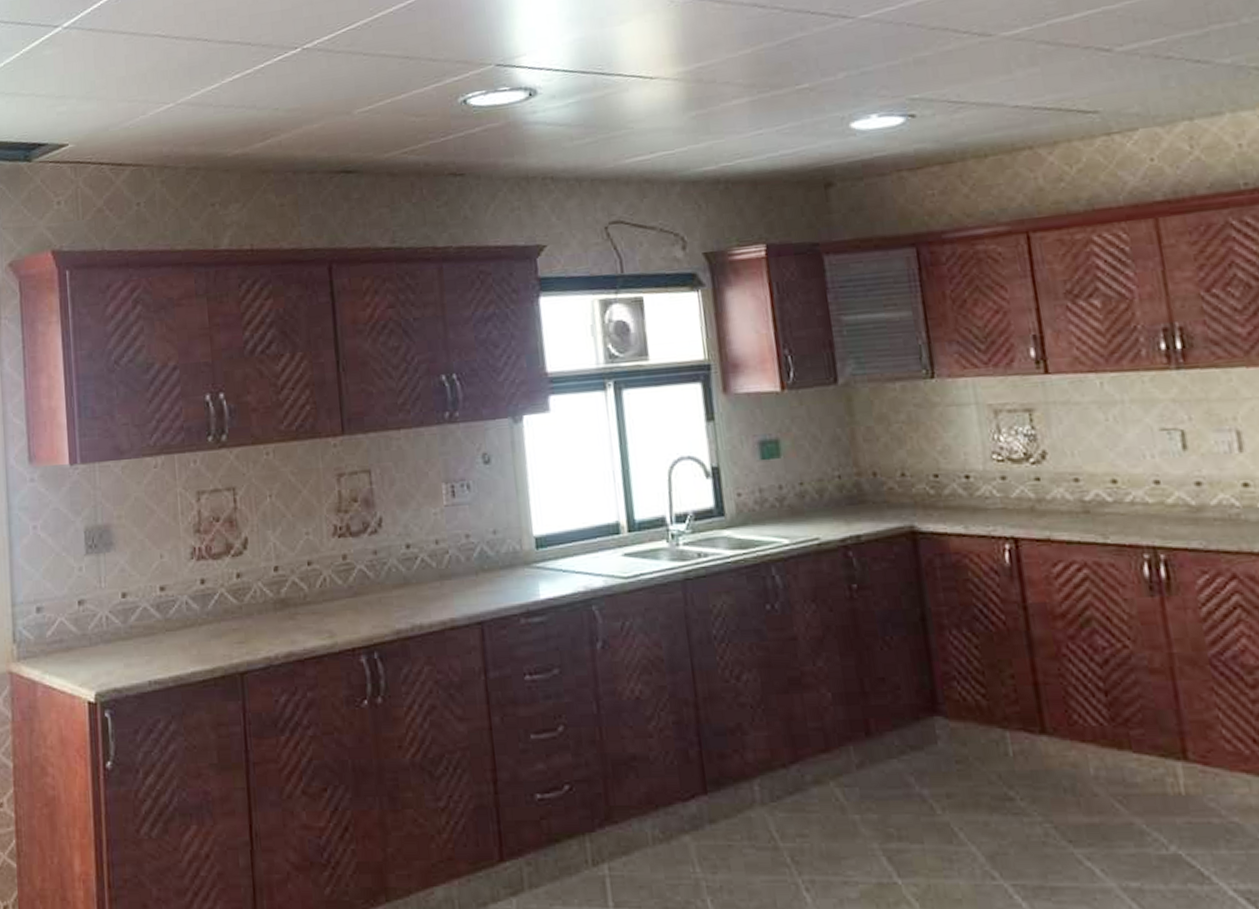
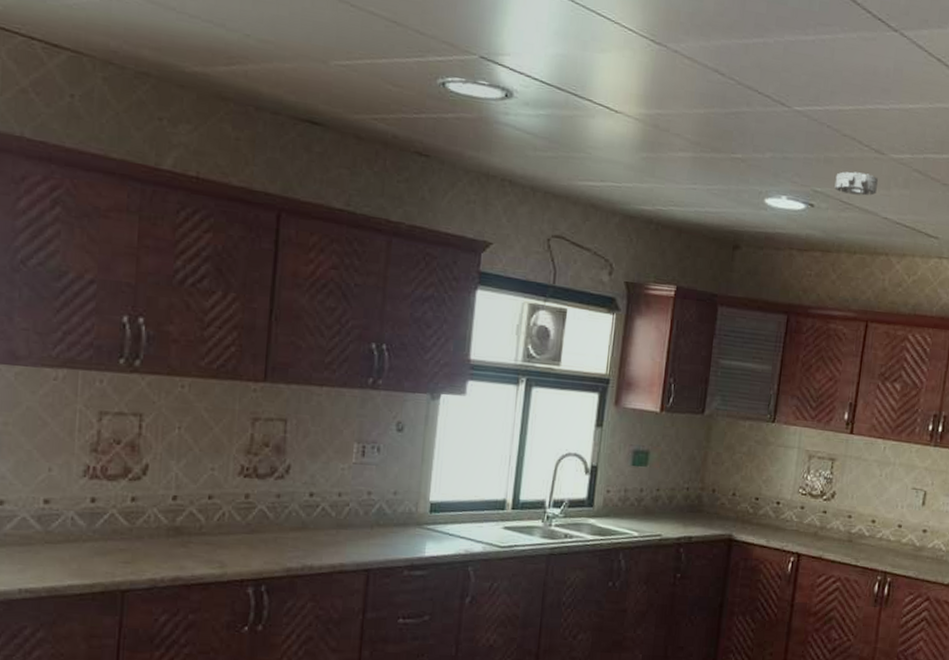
smoke detector: none [934,62,995,93] -> present [834,171,878,196]

